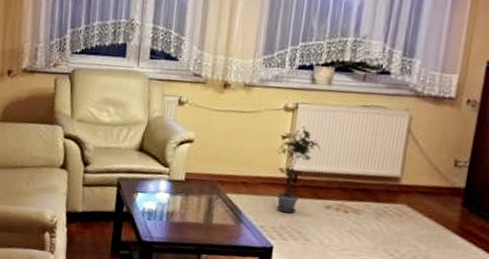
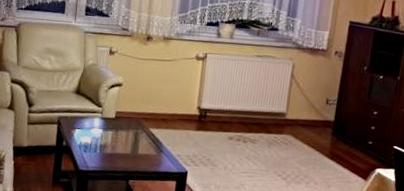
potted plant: present [276,125,321,214] -> none [190,71,225,144]

